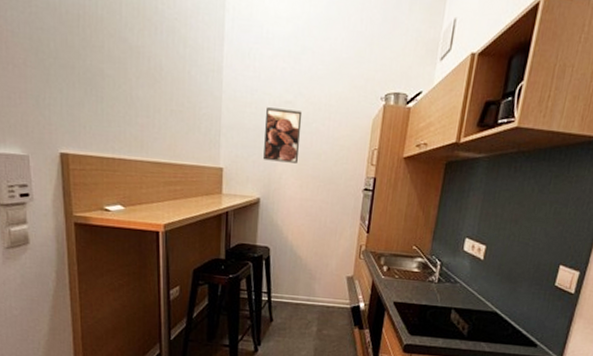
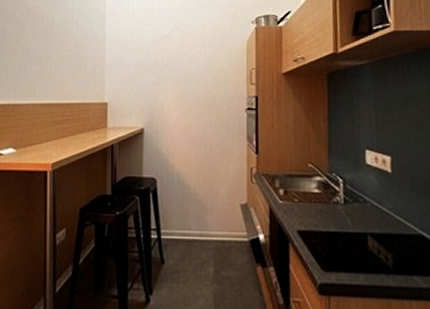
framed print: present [263,107,303,163] -> none [145,42,179,91]

